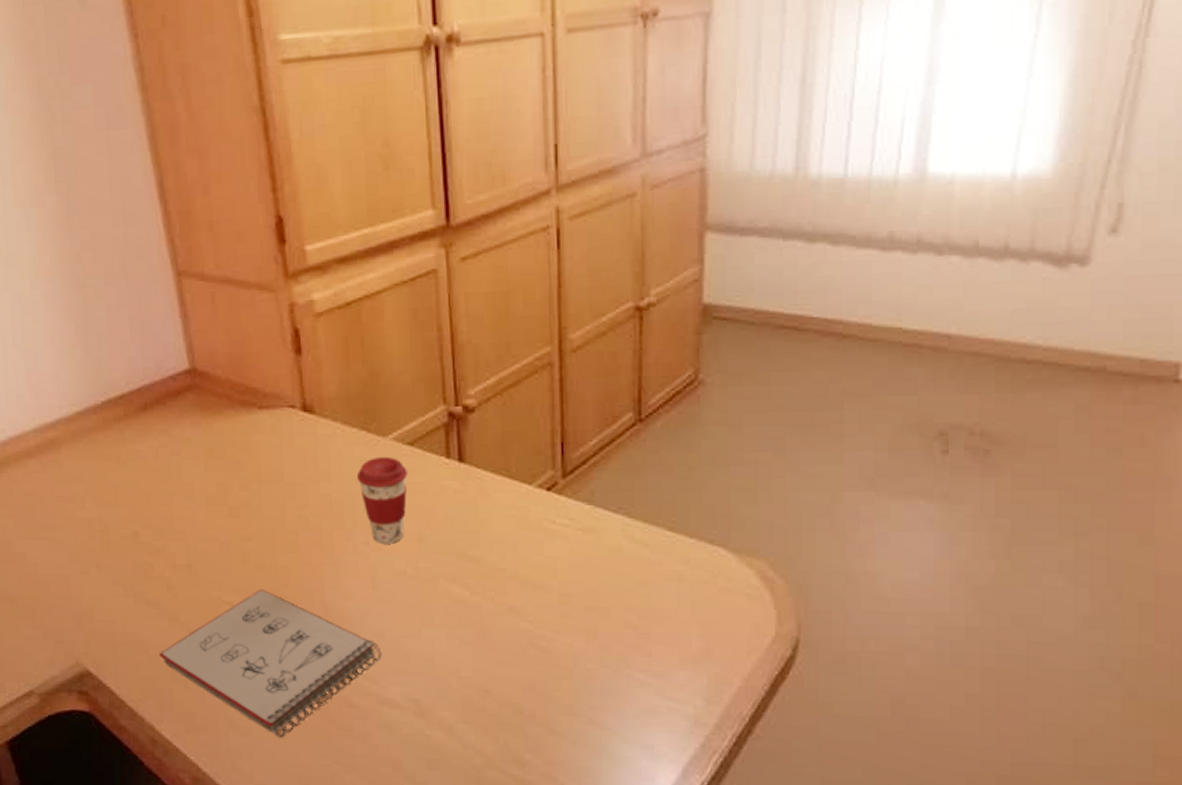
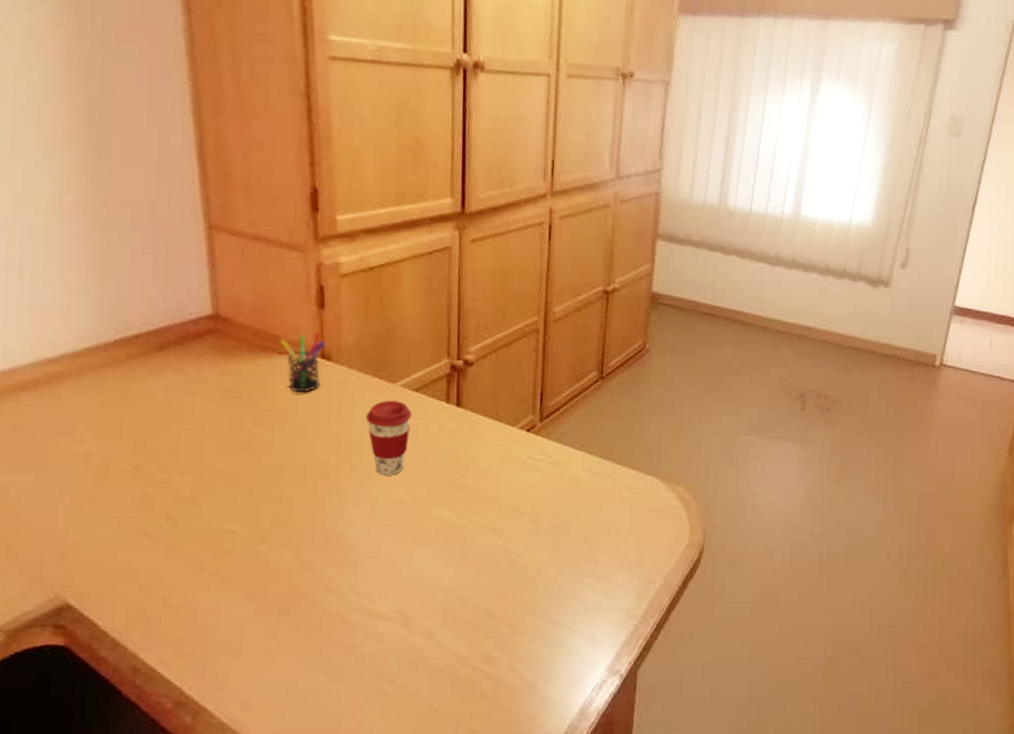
notepad: present [158,588,382,738] -> none [150,517,375,655]
pen holder: none [259,382,306,451] -> present [280,332,325,393]

